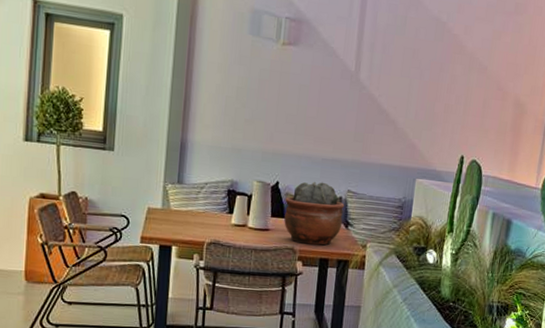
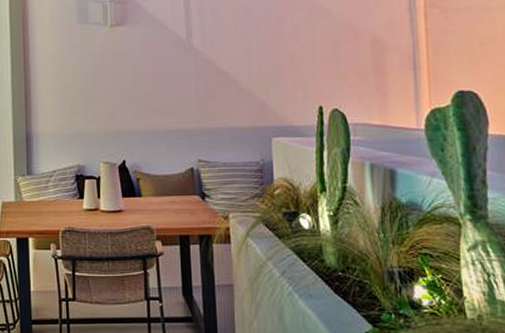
potted cactus: present [284,181,345,246] -> none [134,155,198,222]

